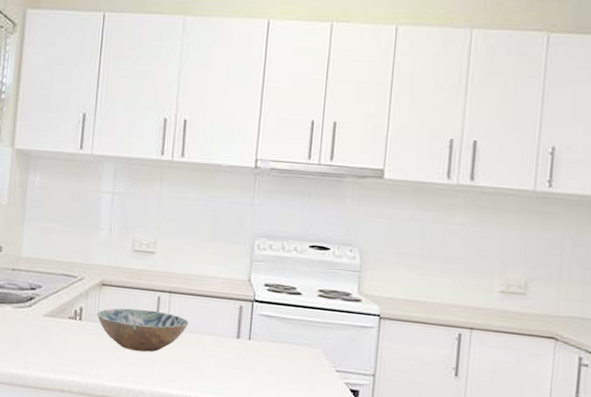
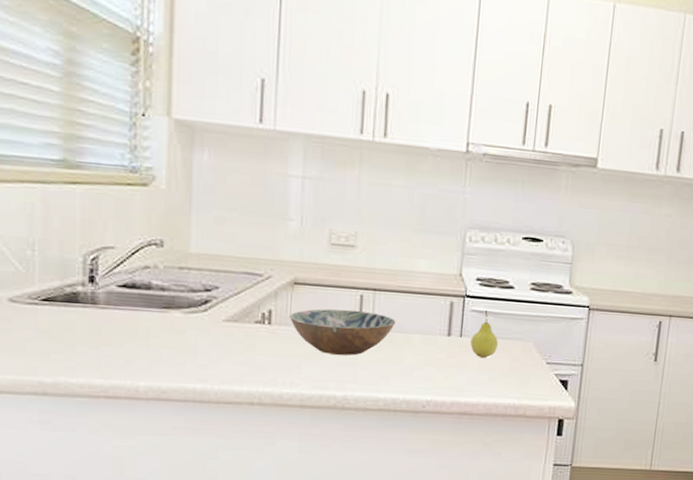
fruit: none [259,315,287,363] -> present [470,310,499,359]

